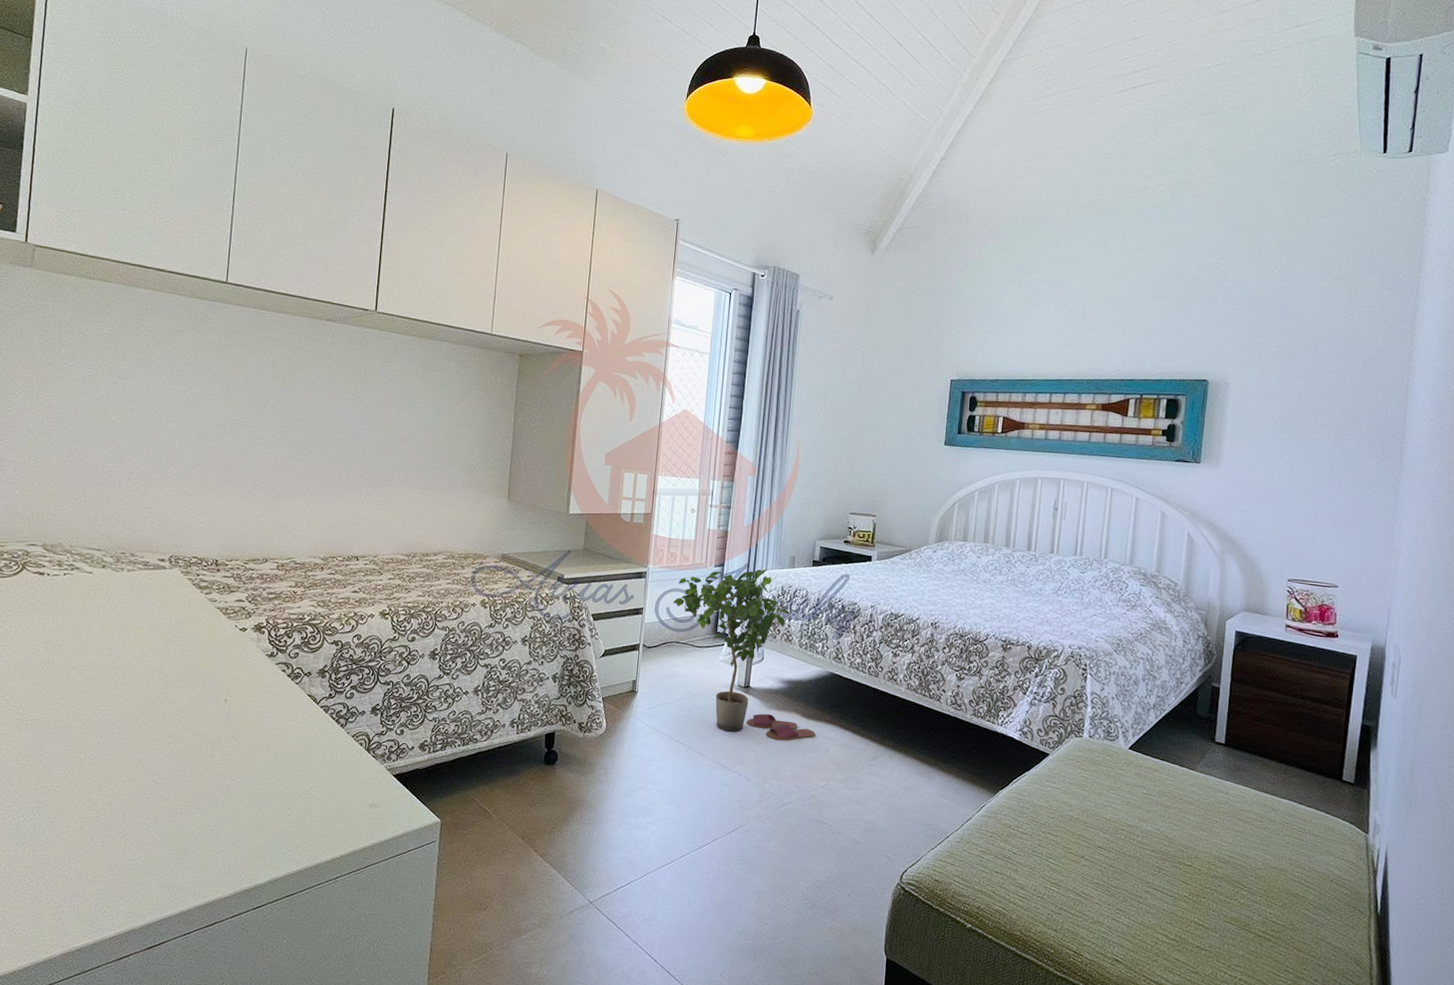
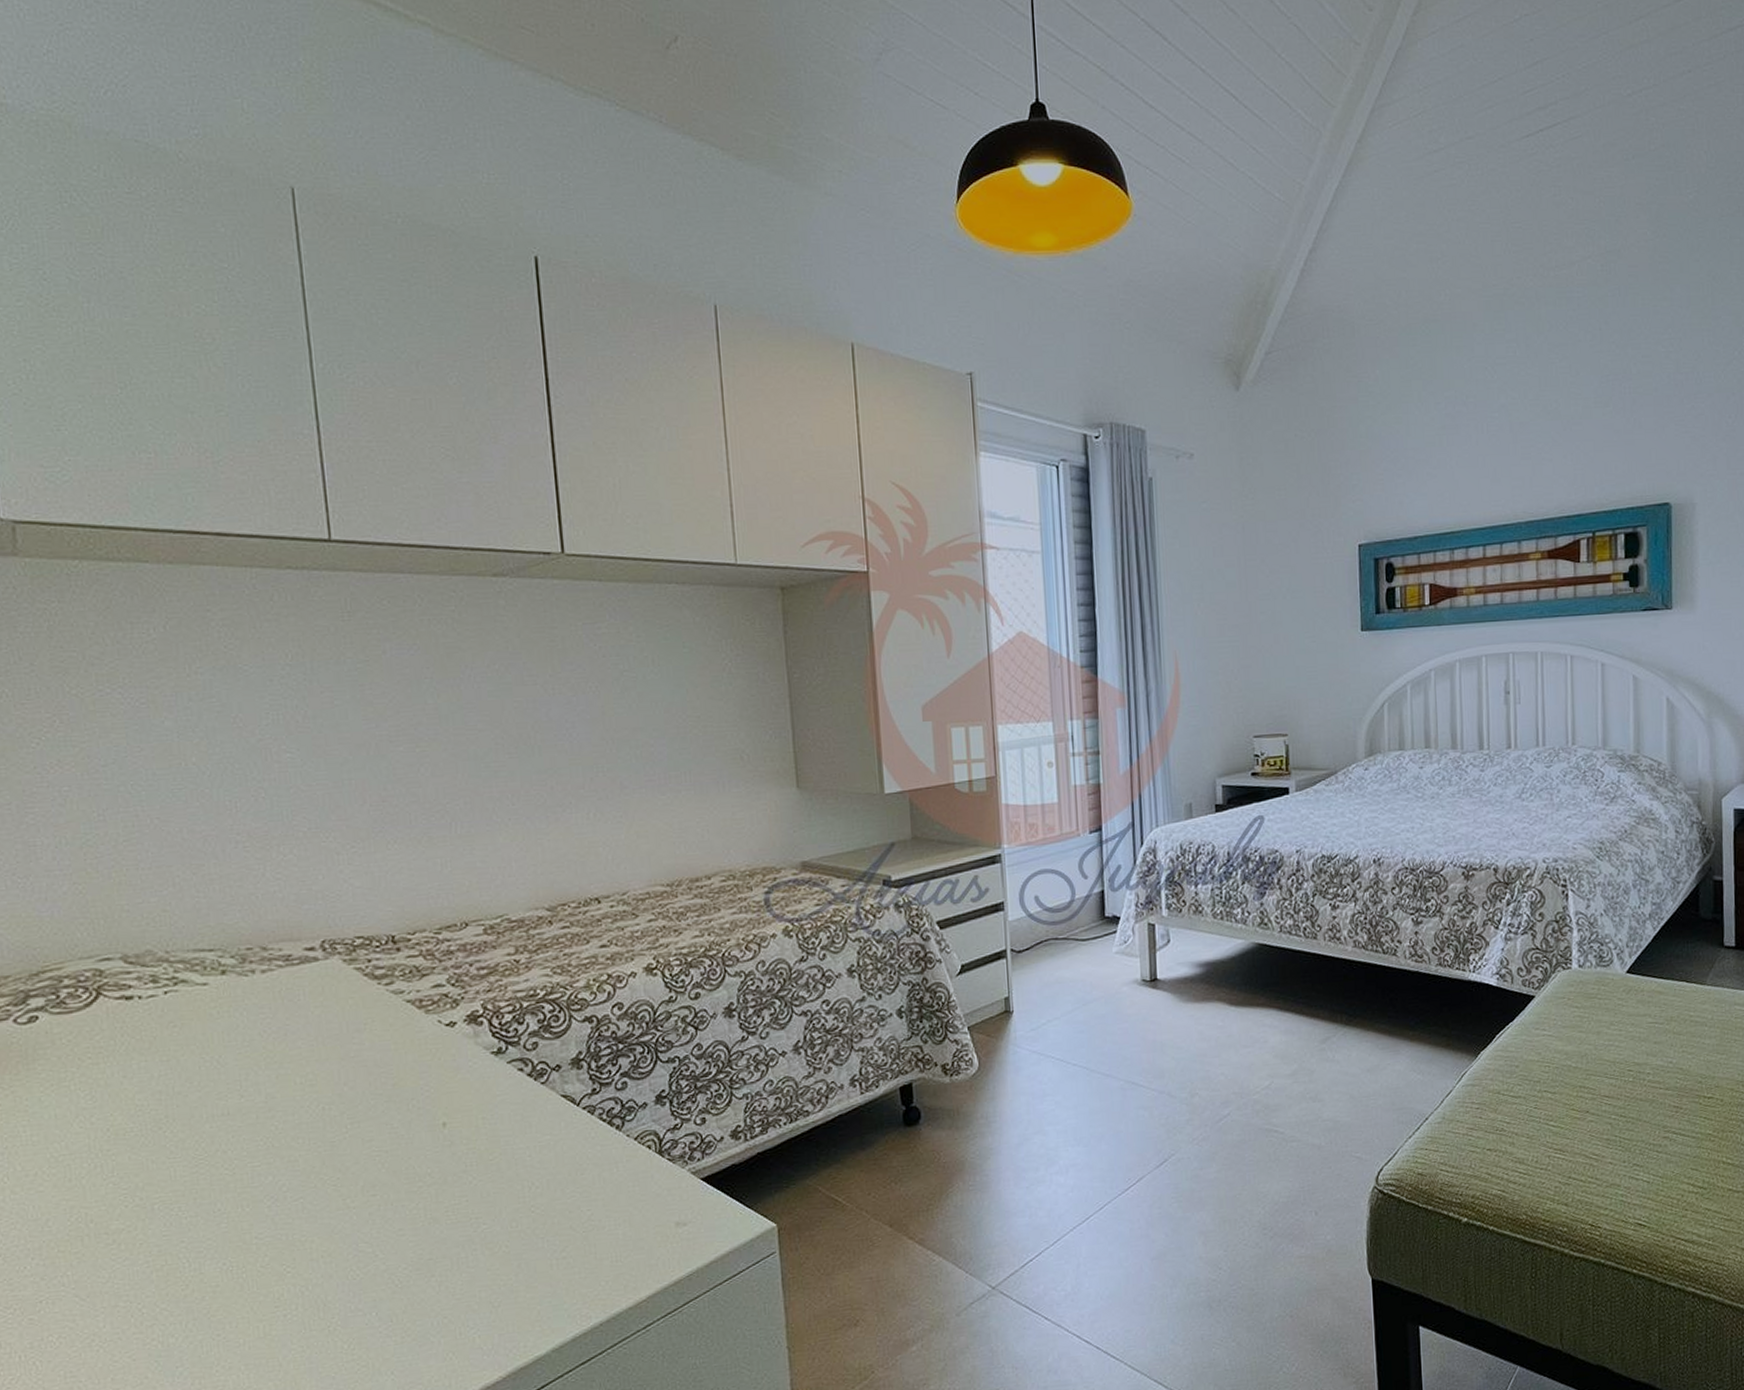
potted plant: present [672,569,790,732] -> none [1041,825,1196,1041]
slippers: present [747,713,816,740] -> none [1160,1009,1249,1040]

